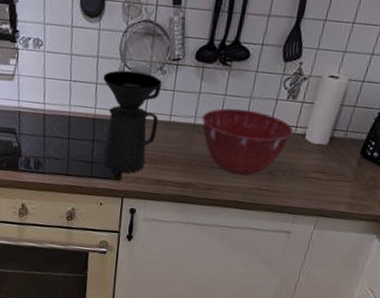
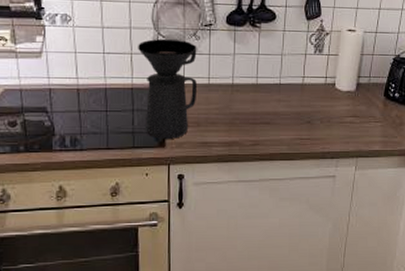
mixing bowl: present [201,108,294,176] -> none [239,65,324,128]

